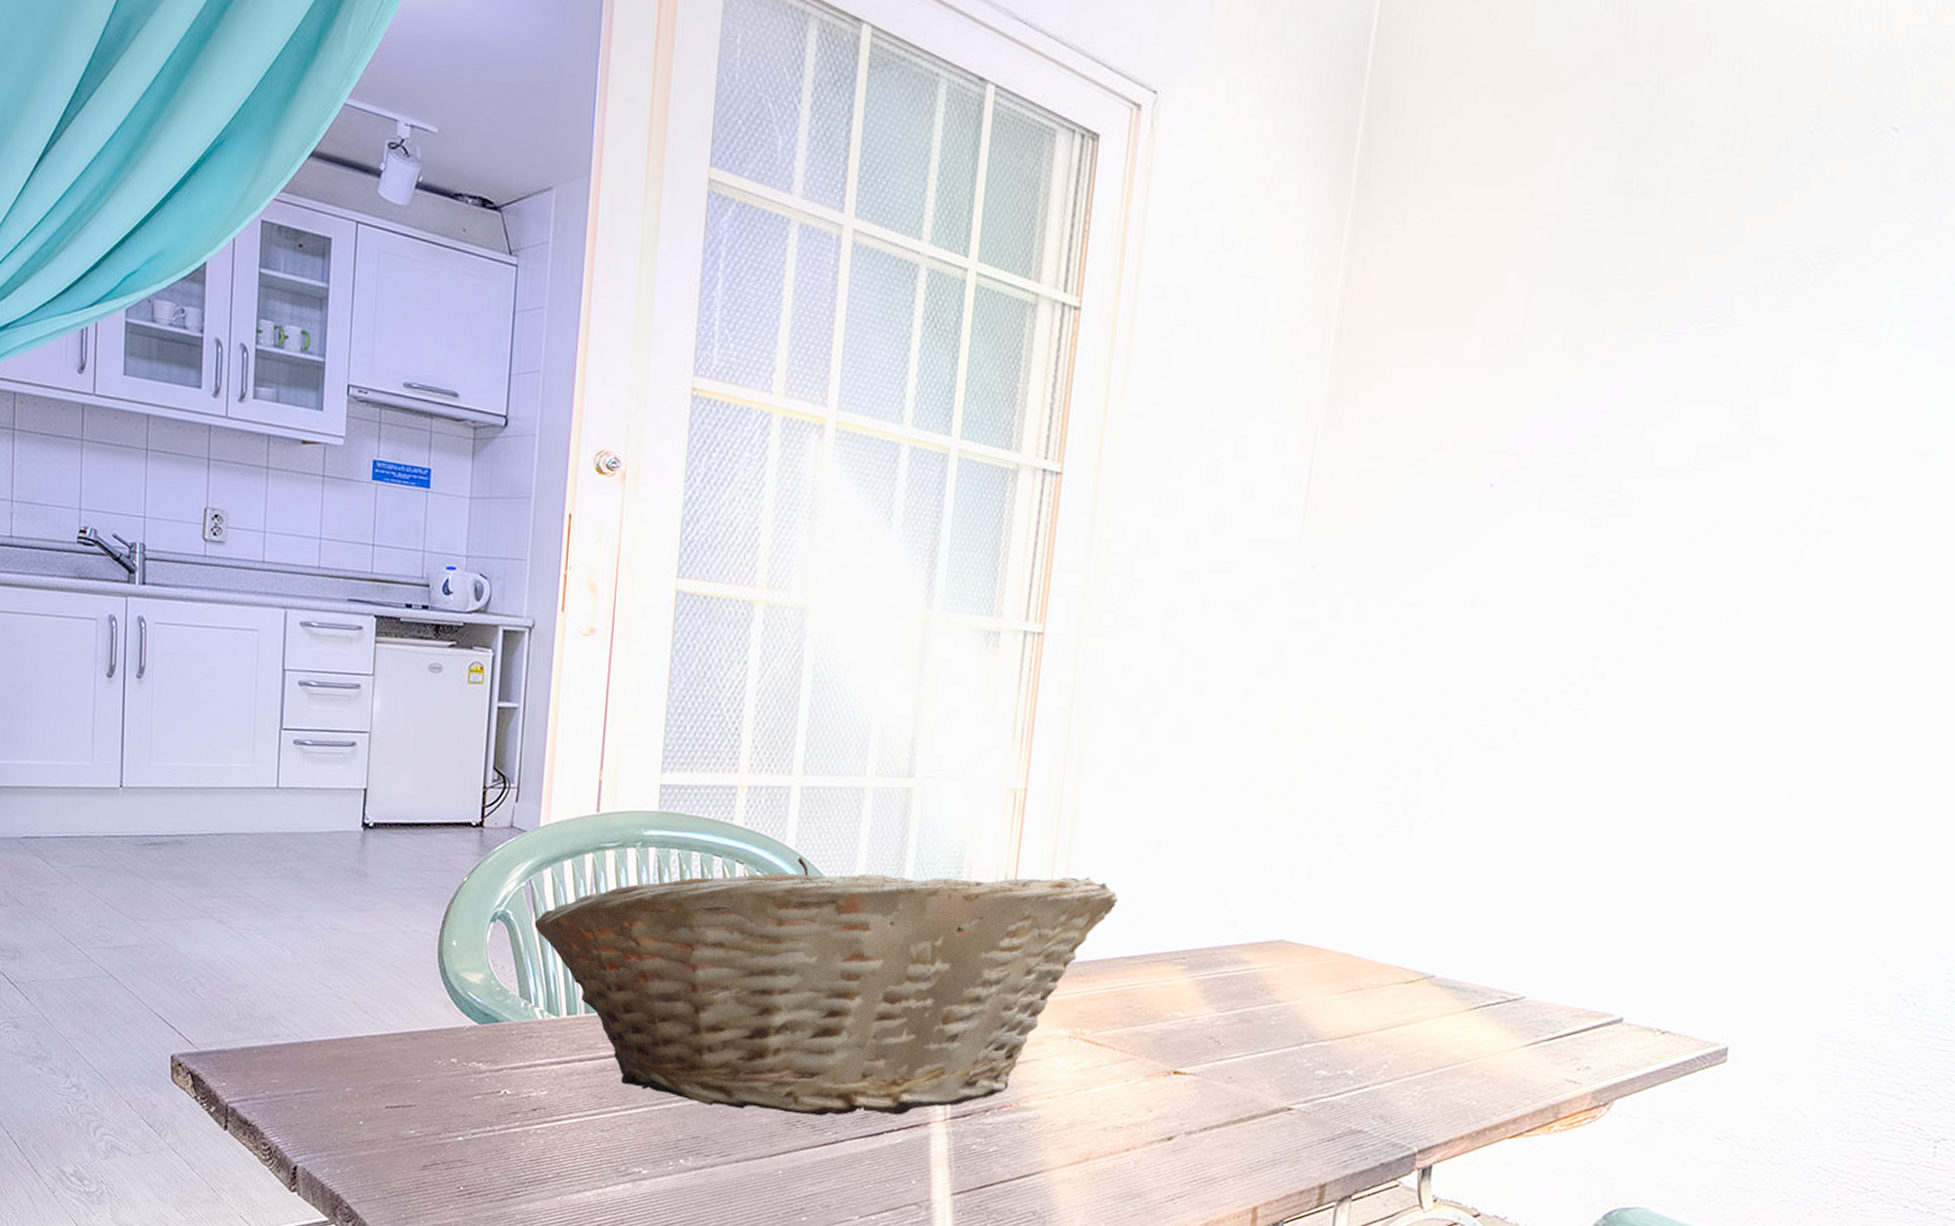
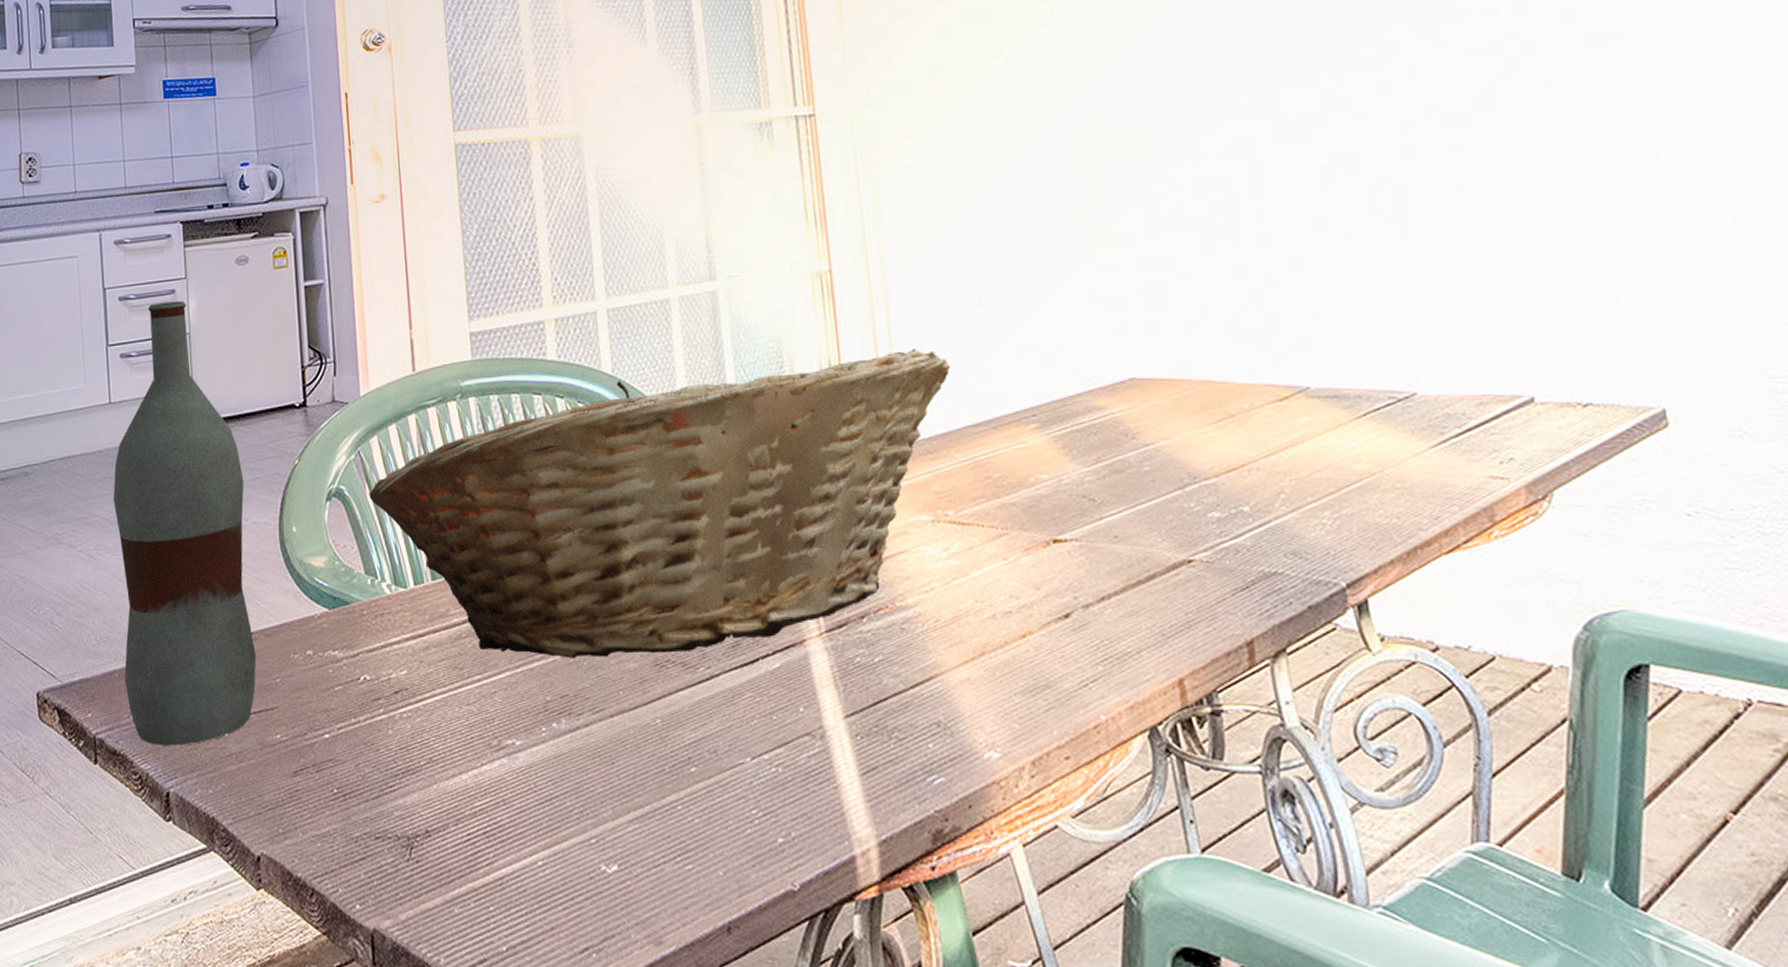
bottle: none [263,694,409,1126] -> present [113,301,257,746]

